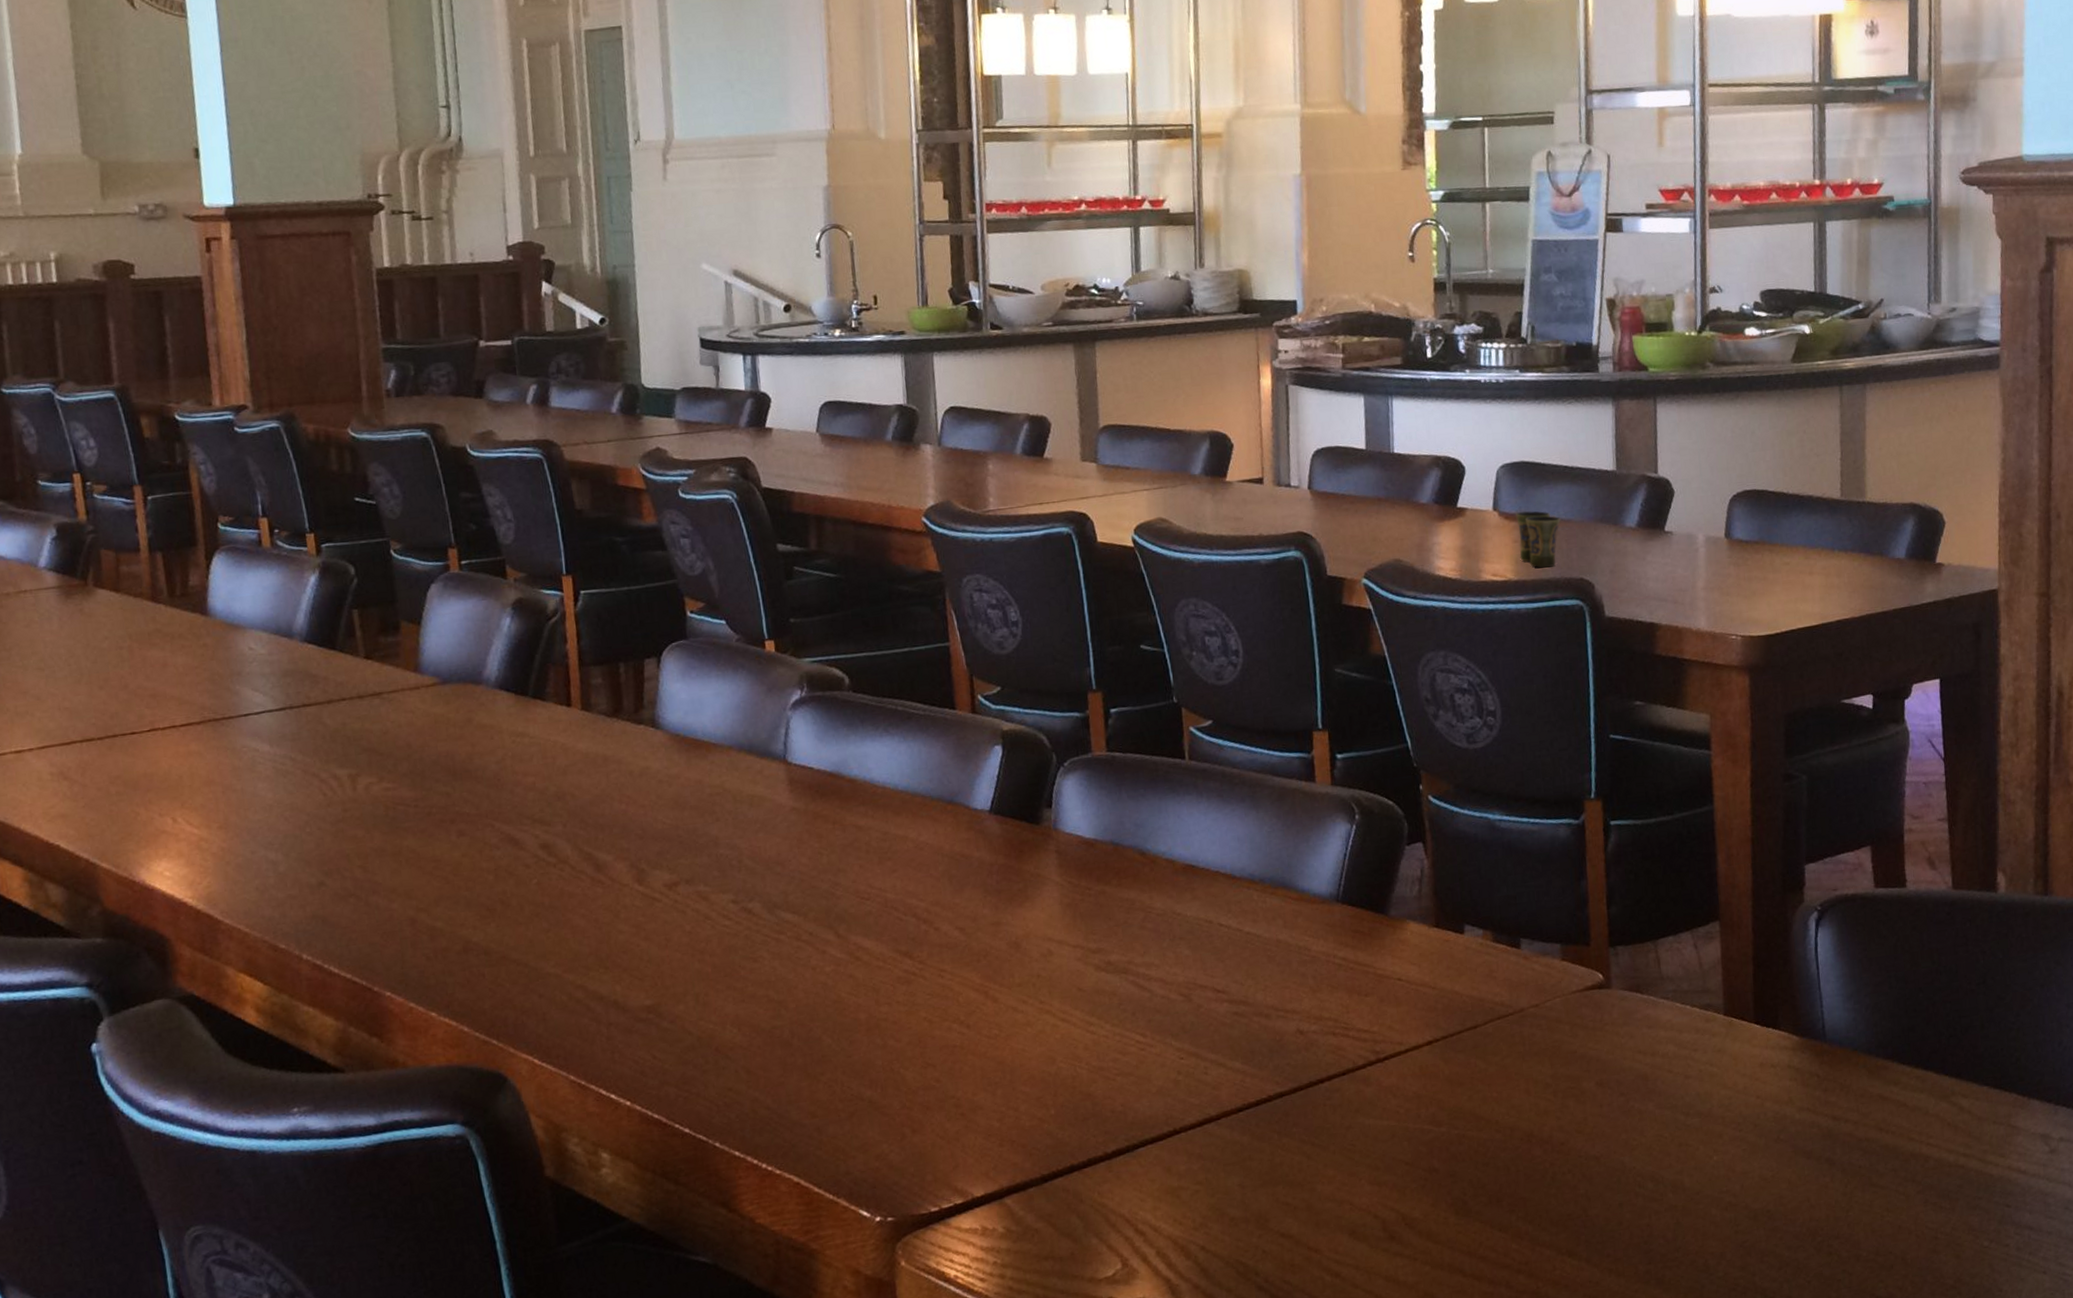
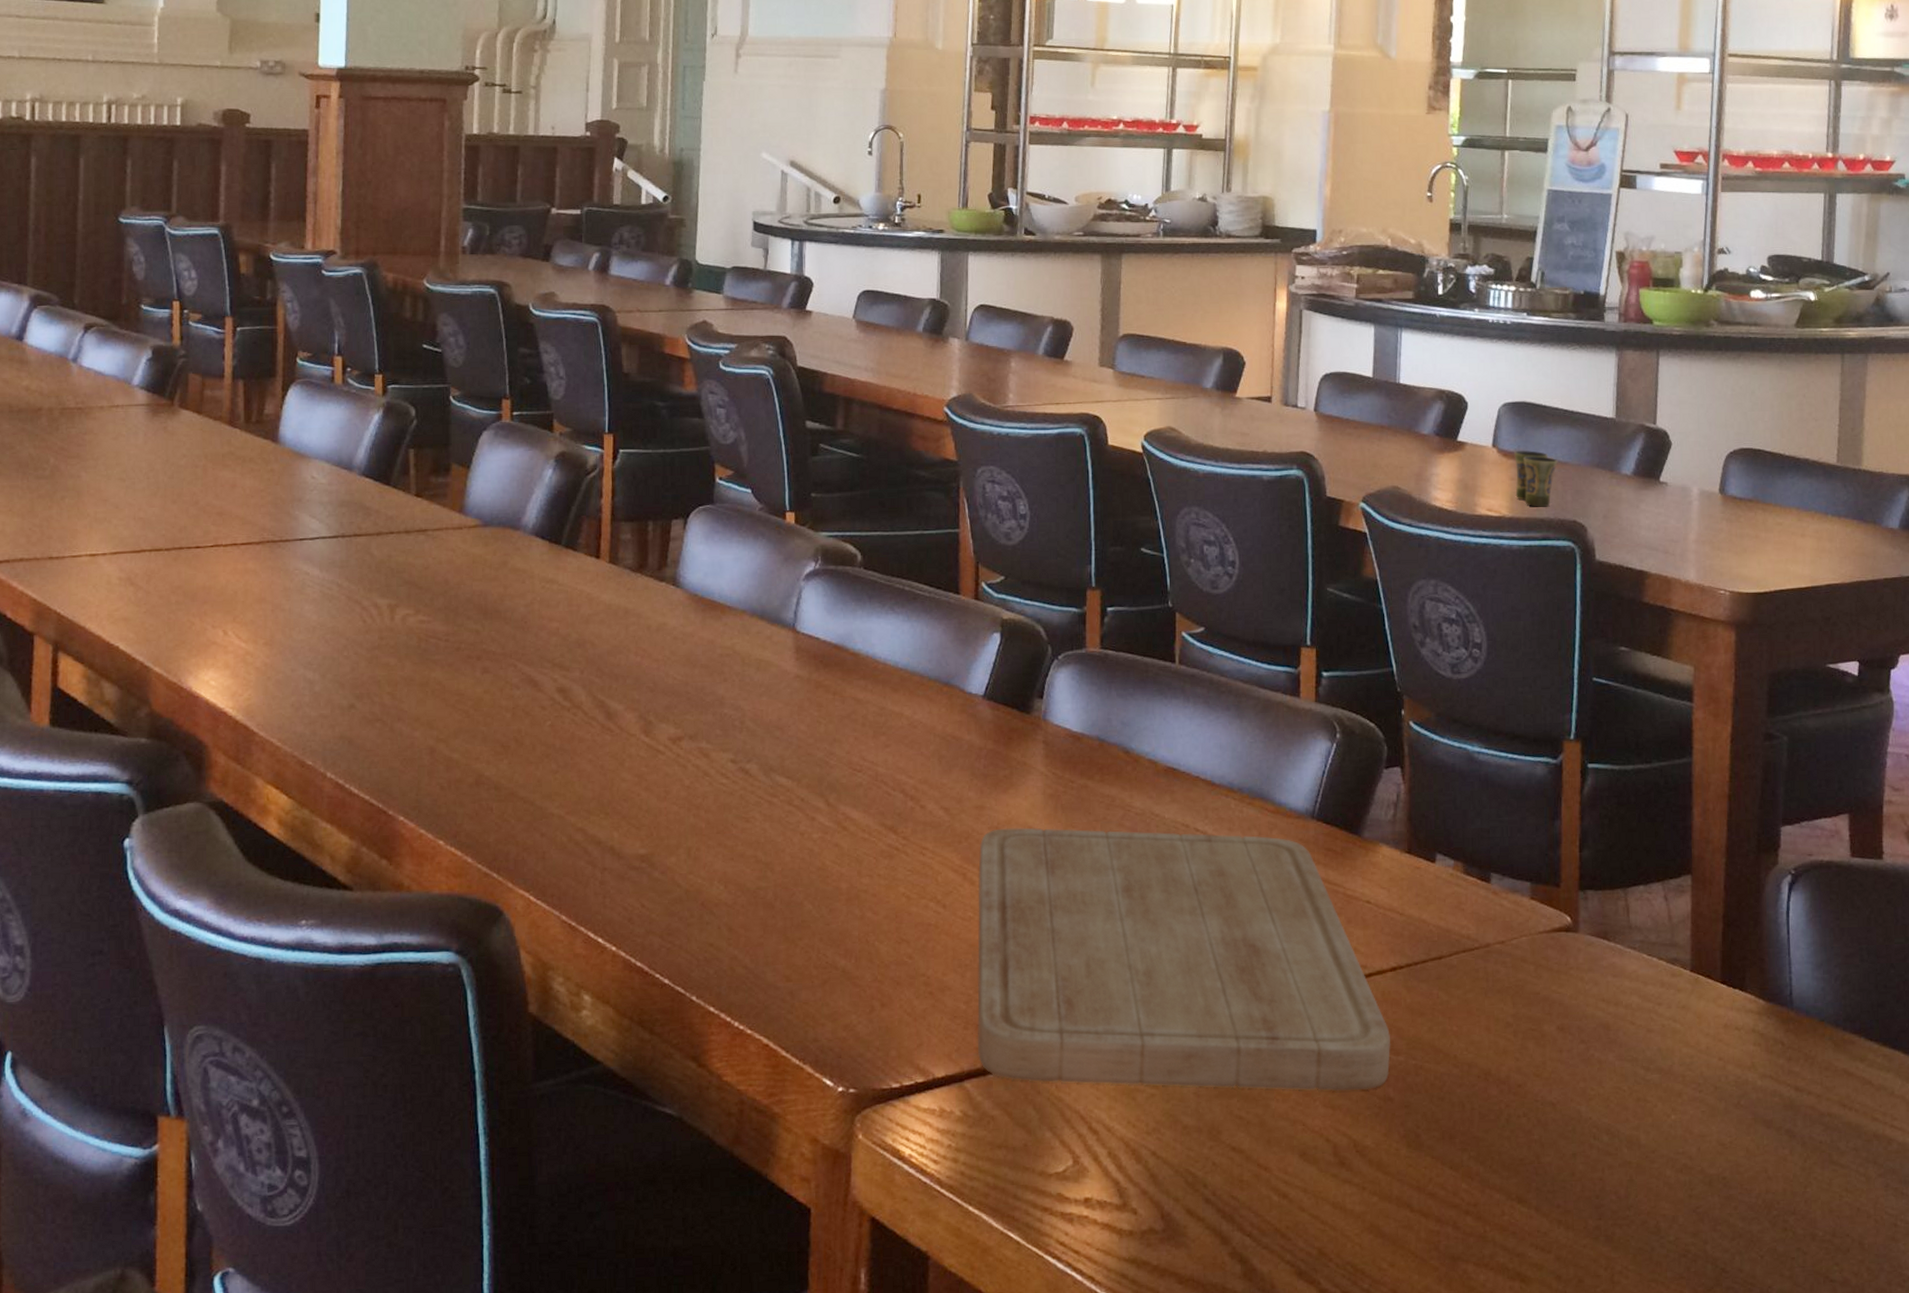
cutting board: none [999,924,1432,1191] -> present [977,827,1390,1091]

